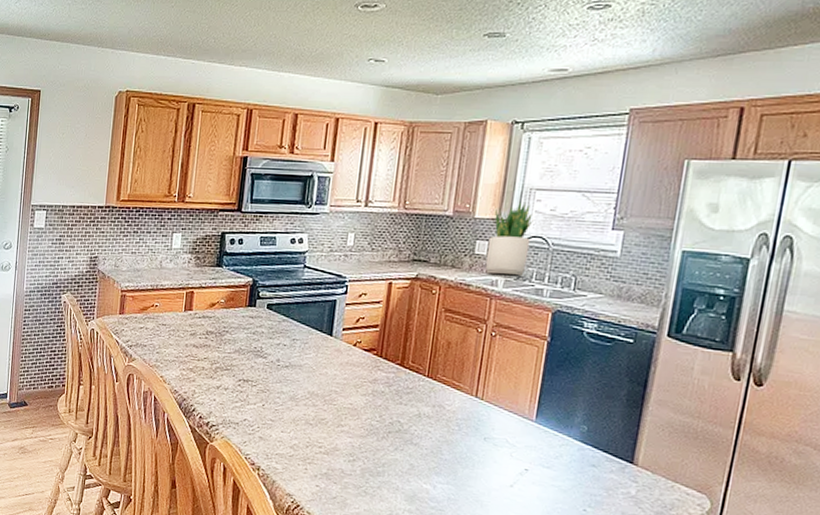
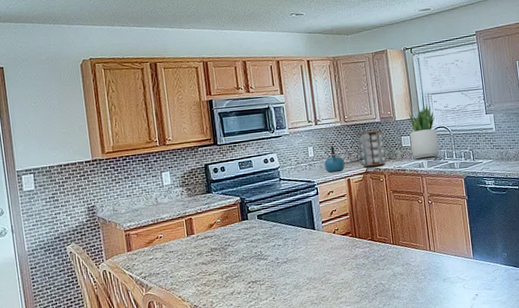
kettle: none [362,237,391,272] -> present [324,146,345,174]
spice rack: none [411,220,453,276] -> present [358,126,387,169]

